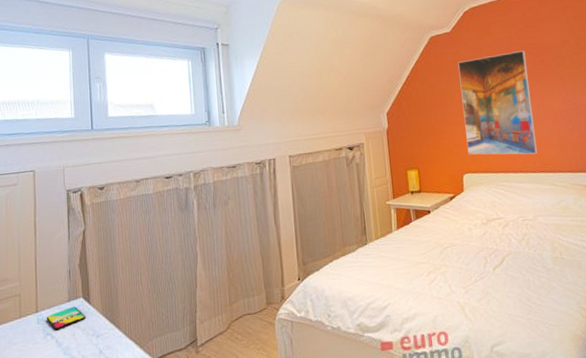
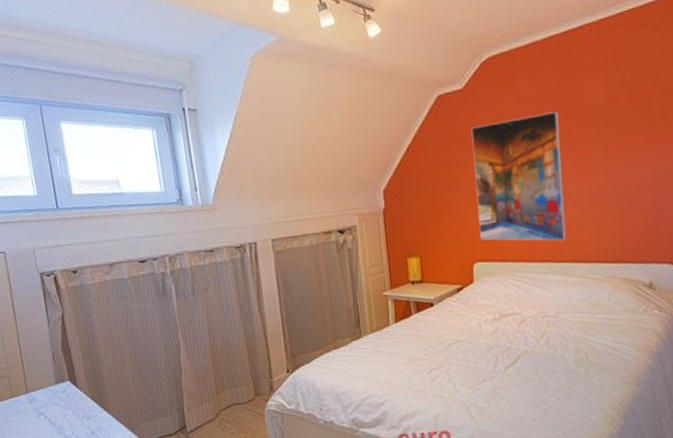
smartphone: present [46,306,86,331] -> none [37,389,75,411]

